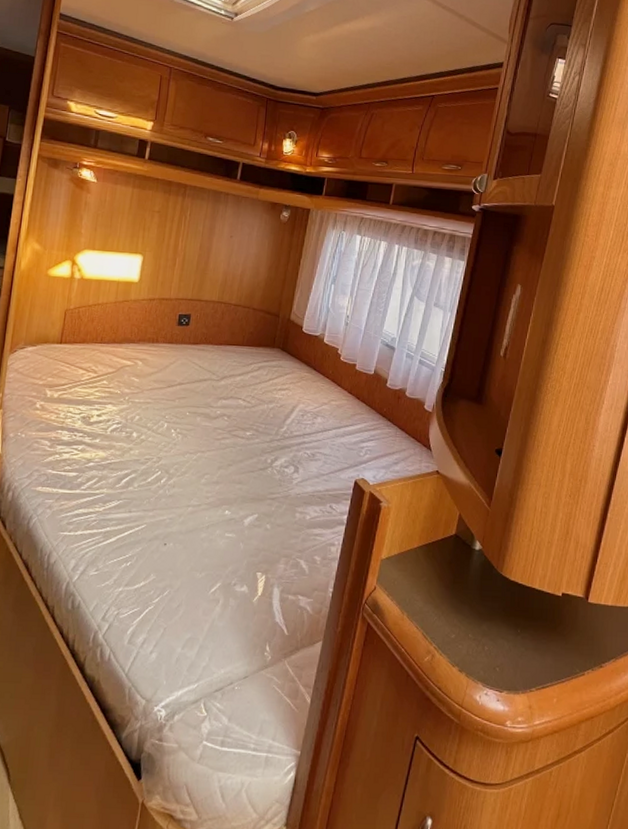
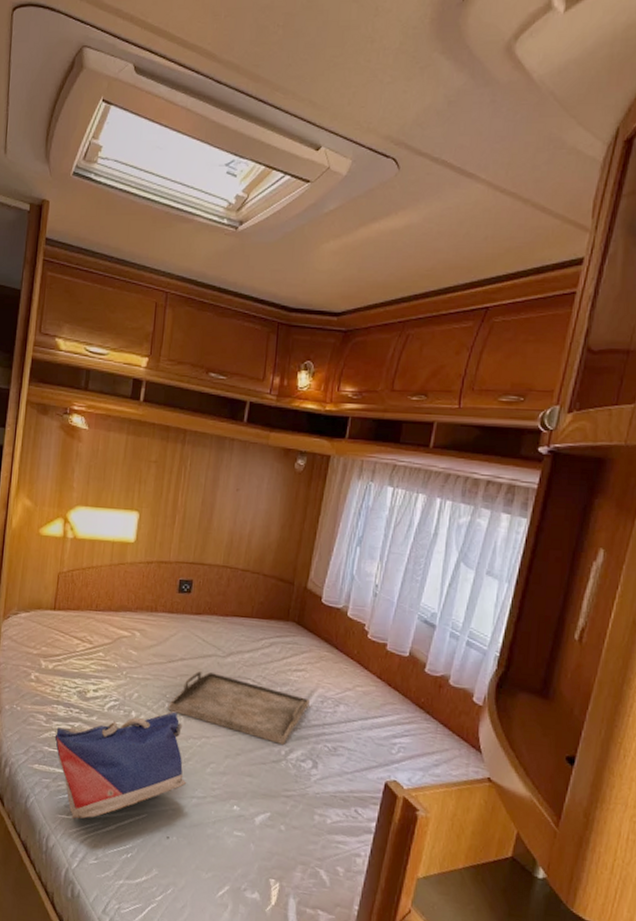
tote bag: none [58,430,184,535] -> present [54,711,187,819]
serving tray: none [167,393,292,454] -> present [168,671,310,744]

